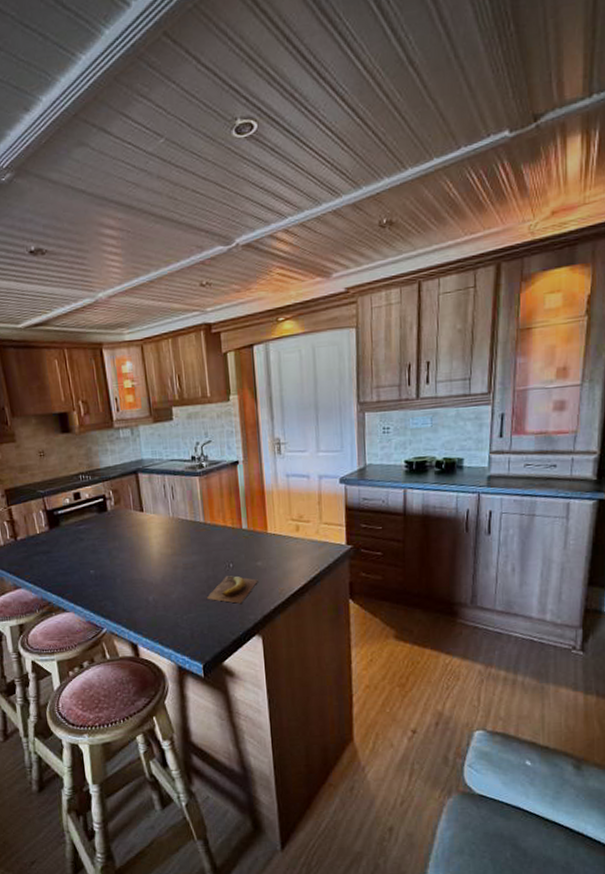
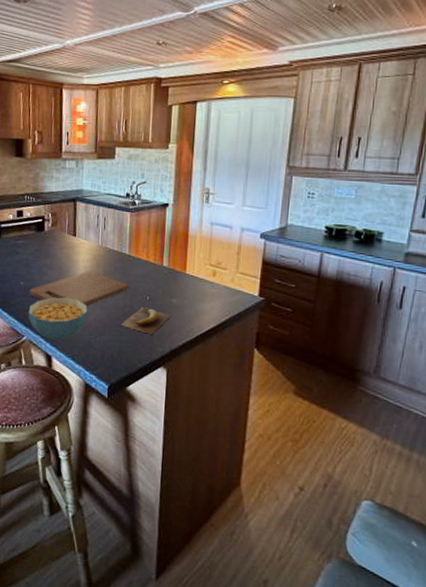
cutting board: none [101,547,209,587] -> present [29,271,129,306]
cereal bowl: none [104,579,170,627] -> present [28,297,88,340]

